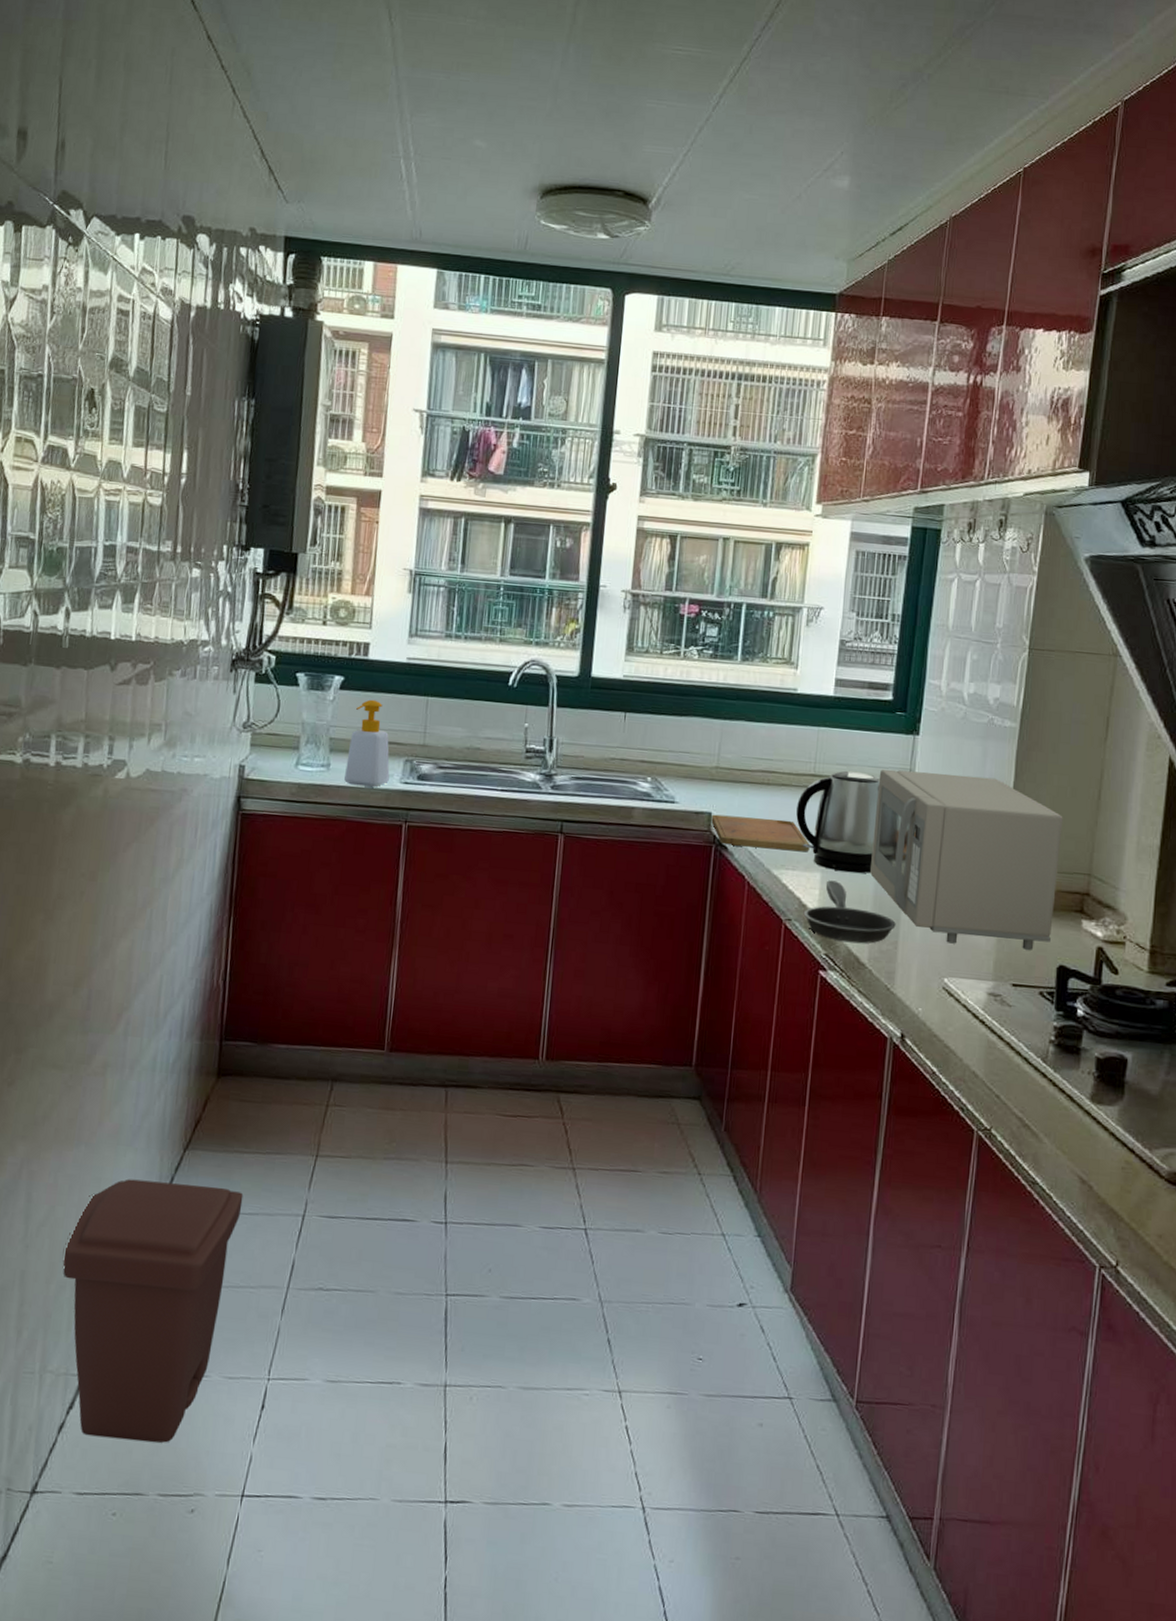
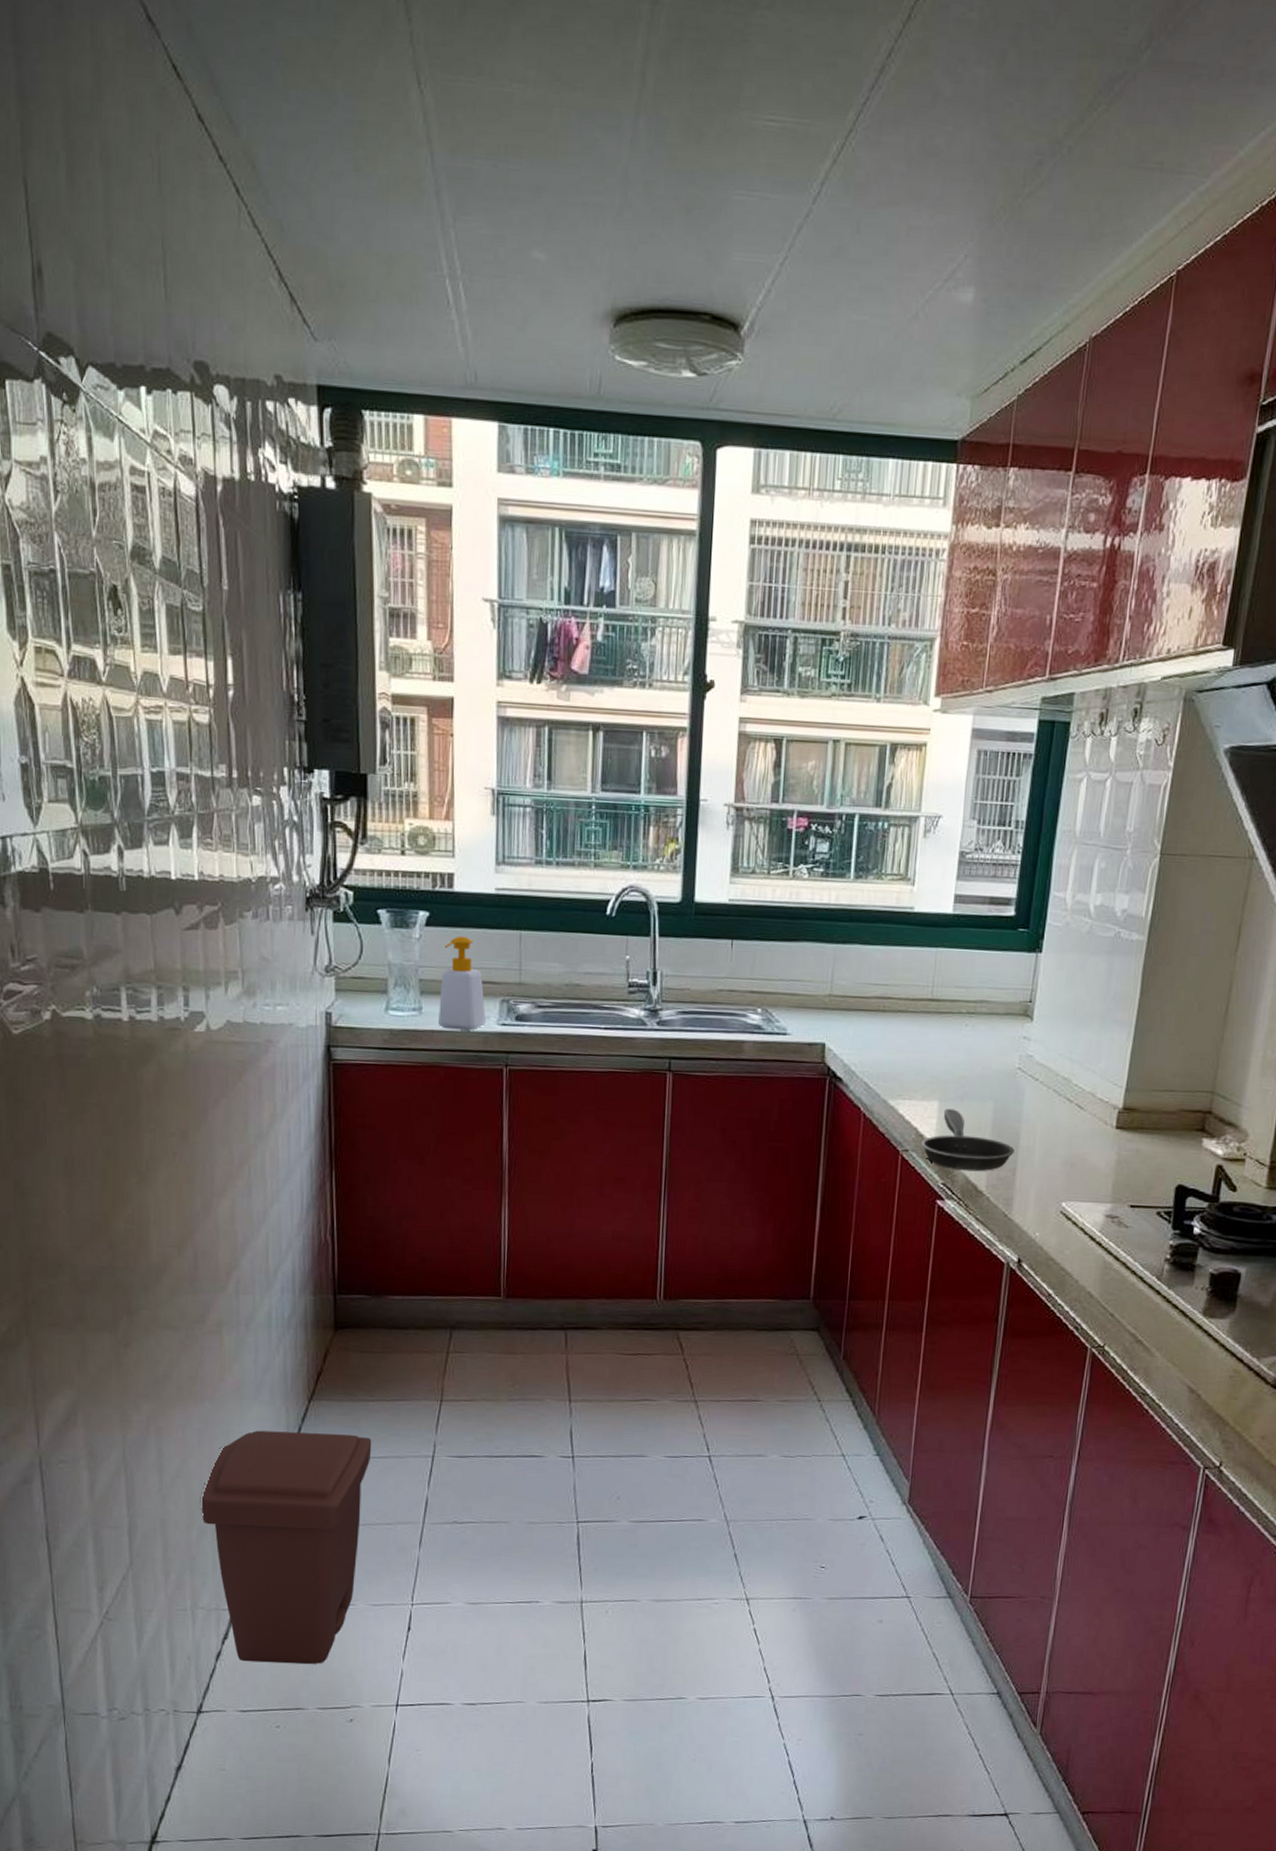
cutting board: present [711,814,810,852] -> none [825,1045,927,1081]
kettle: present [796,770,880,874] -> none [913,993,1000,1101]
microwave: present [870,769,1063,950] -> none [989,990,1189,1171]

